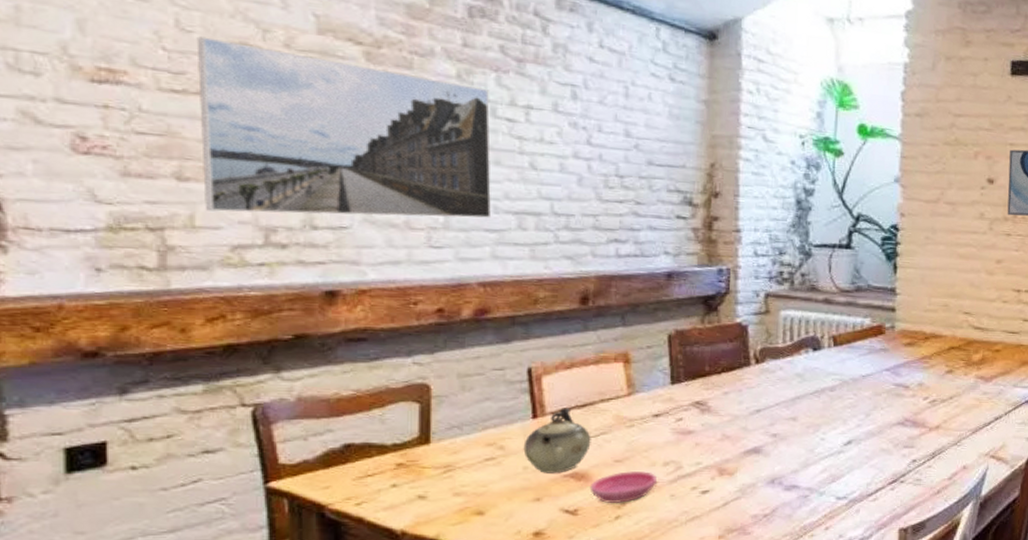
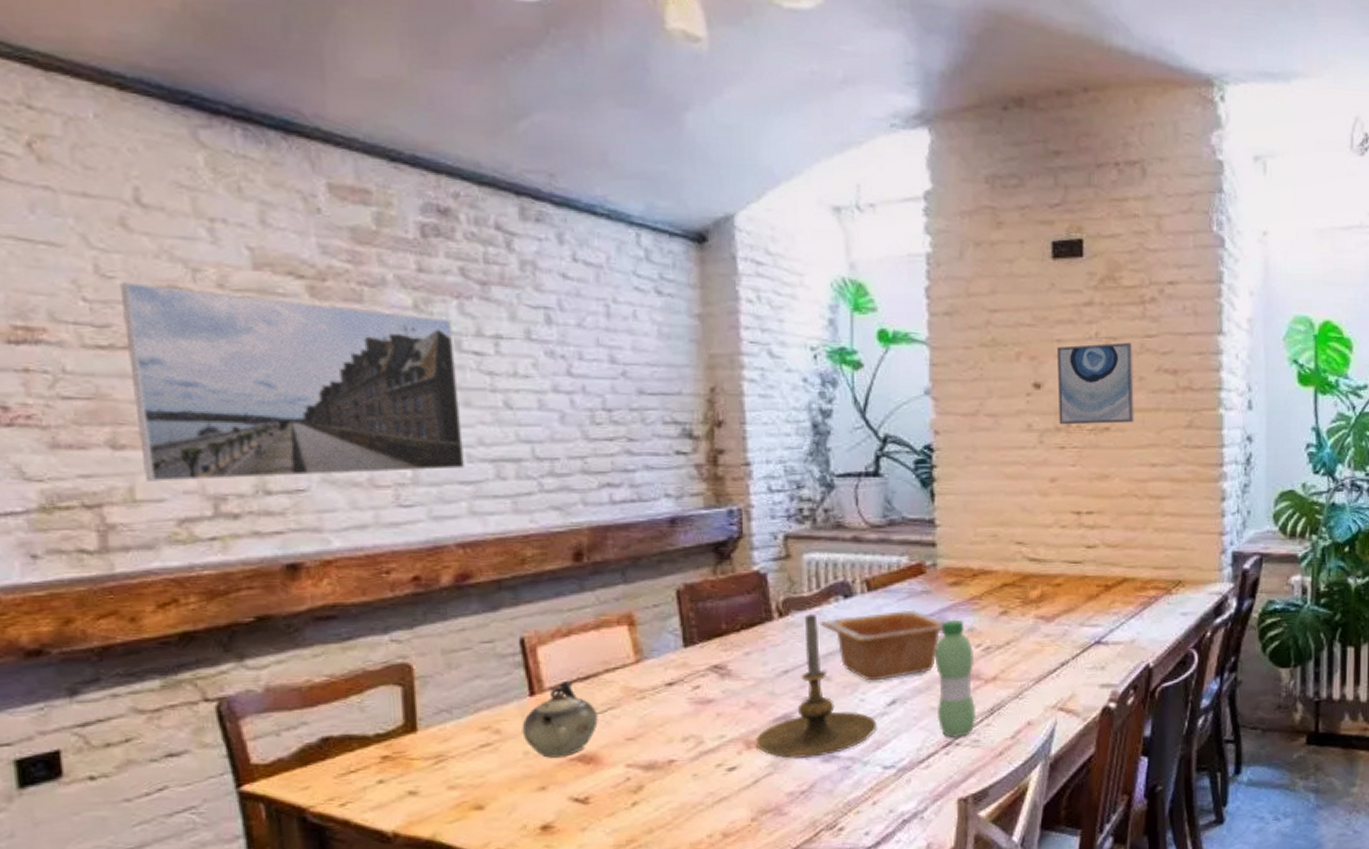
saucer: present [589,471,657,504] -> none [600,749,676,789]
candle holder: none [727,362,834,486] -> present [755,613,877,758]
serving bowl: none [790,364,898,423] -> present [819,610,944,681]
water bottle: none [886,376,922,477] -> present [934,620,975,739]

